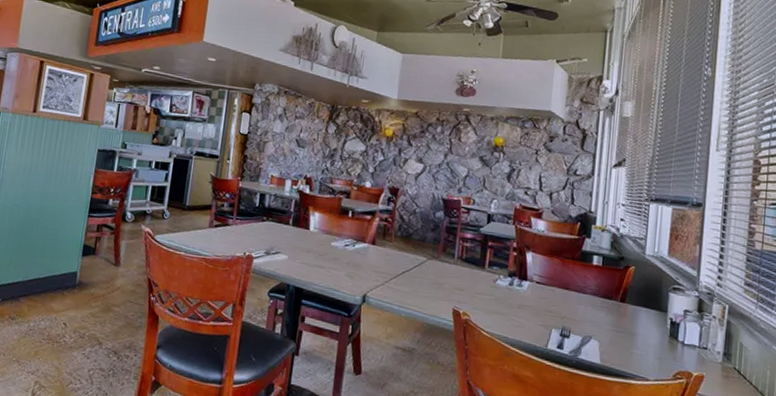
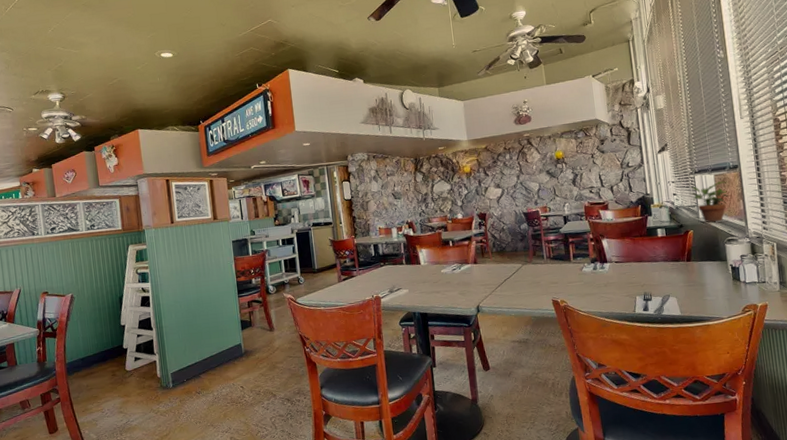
potted plant: none [640,216,687,265] -> present [690,181,729,222]

